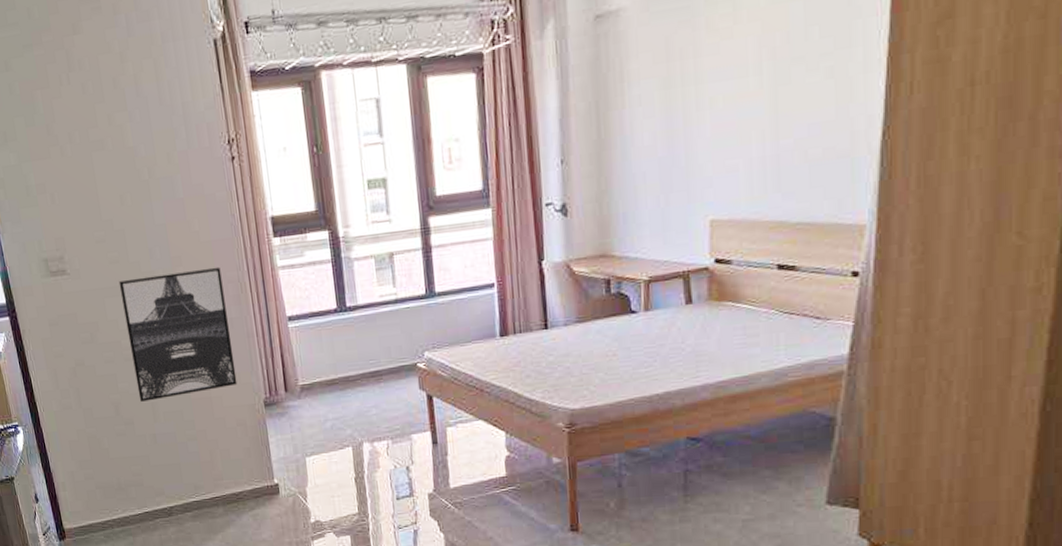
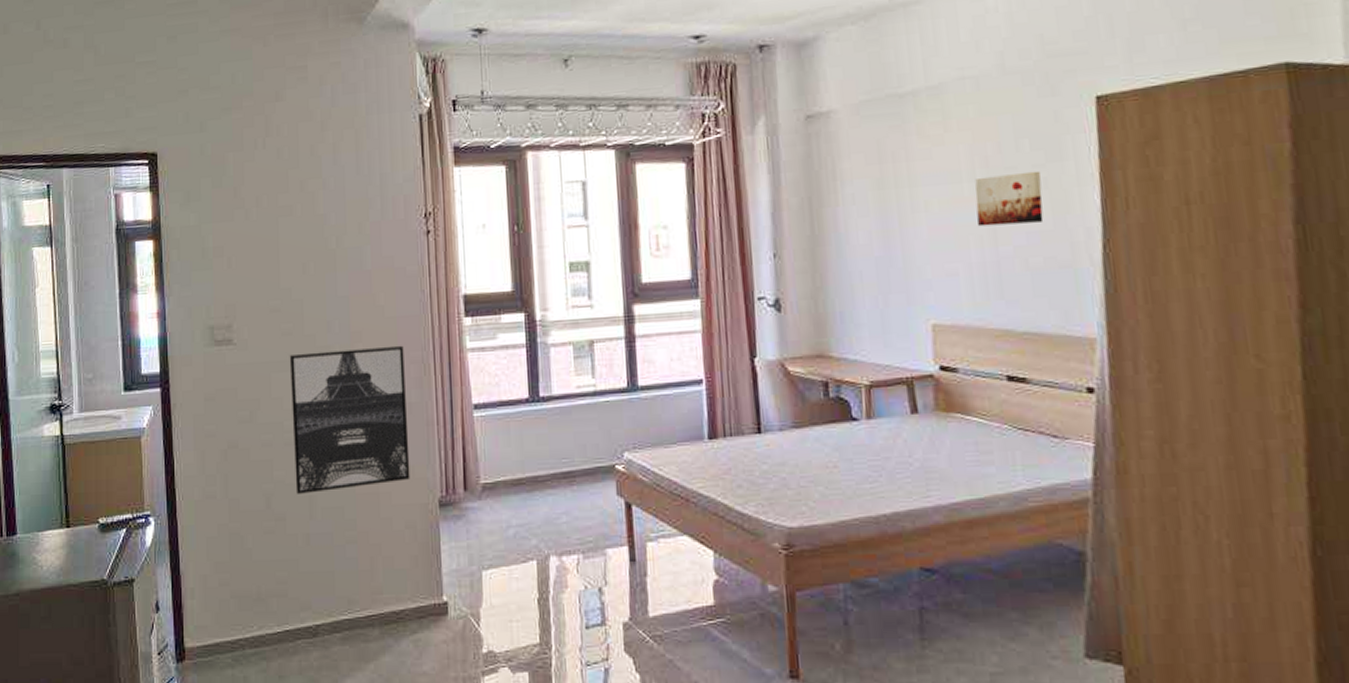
wall art: none [760,59,828,121] -> present [975,170,1044,227]

